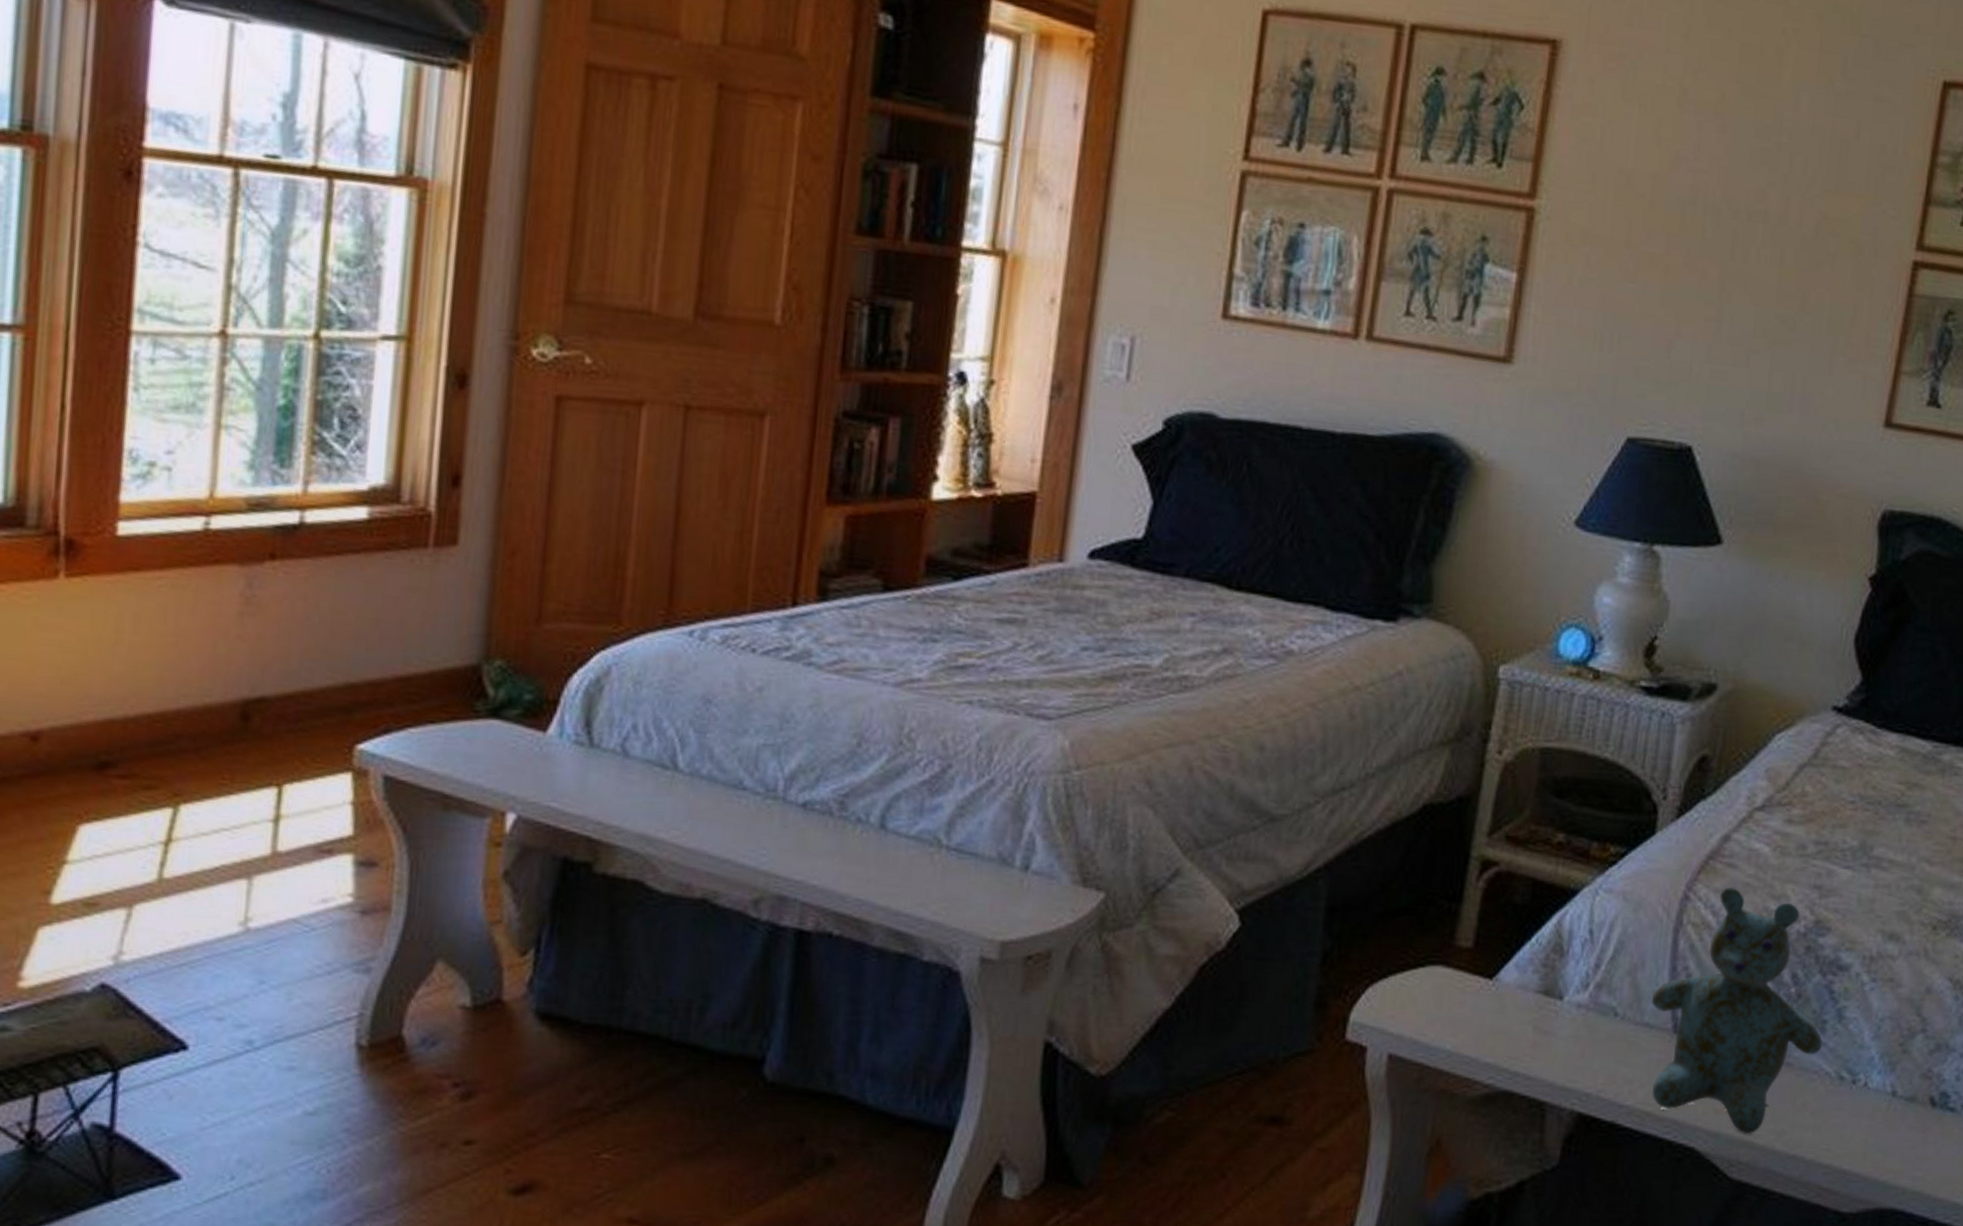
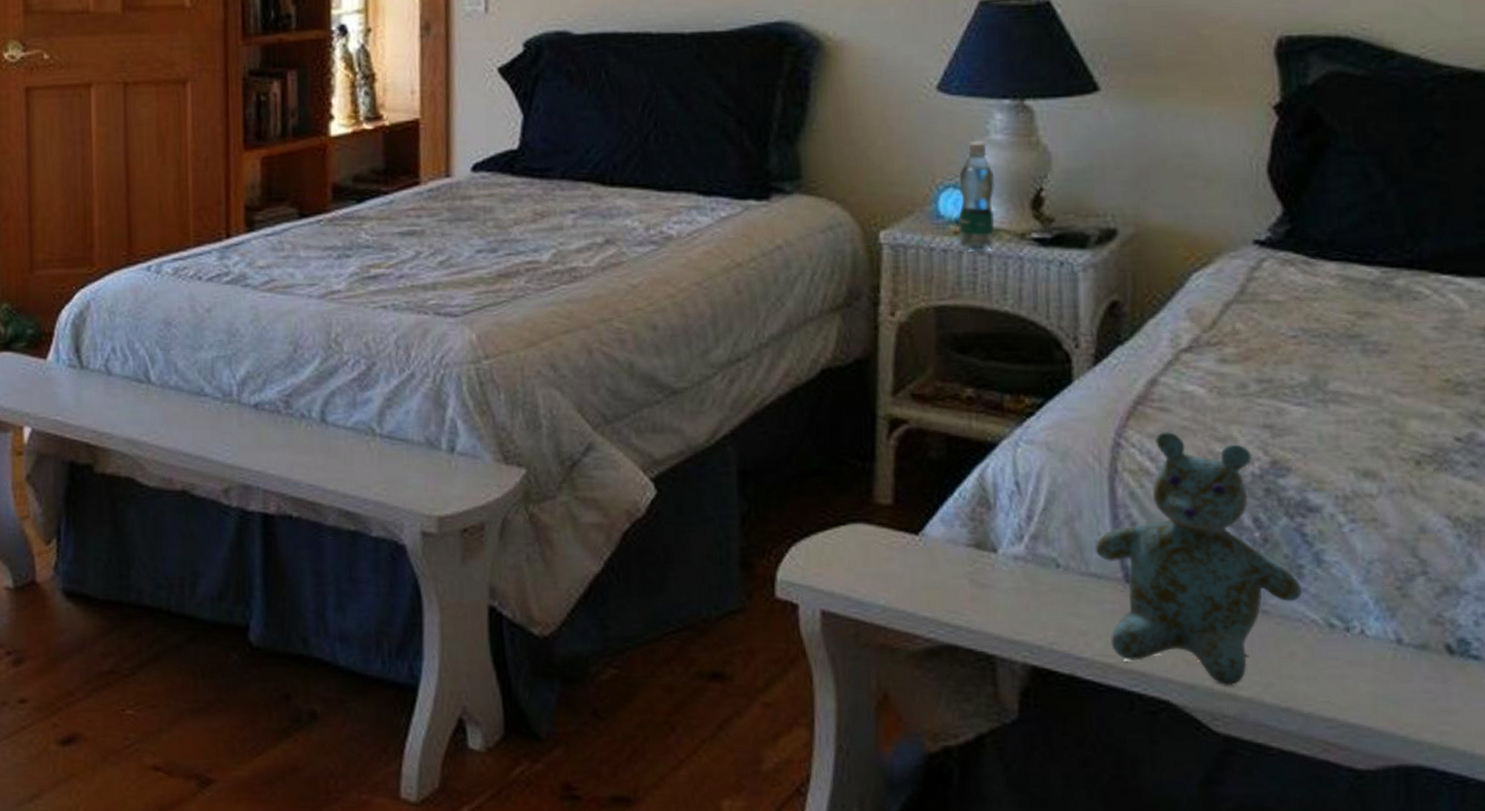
bottle: none [1572,581,1615,695] -> present [957,140,995,251]

